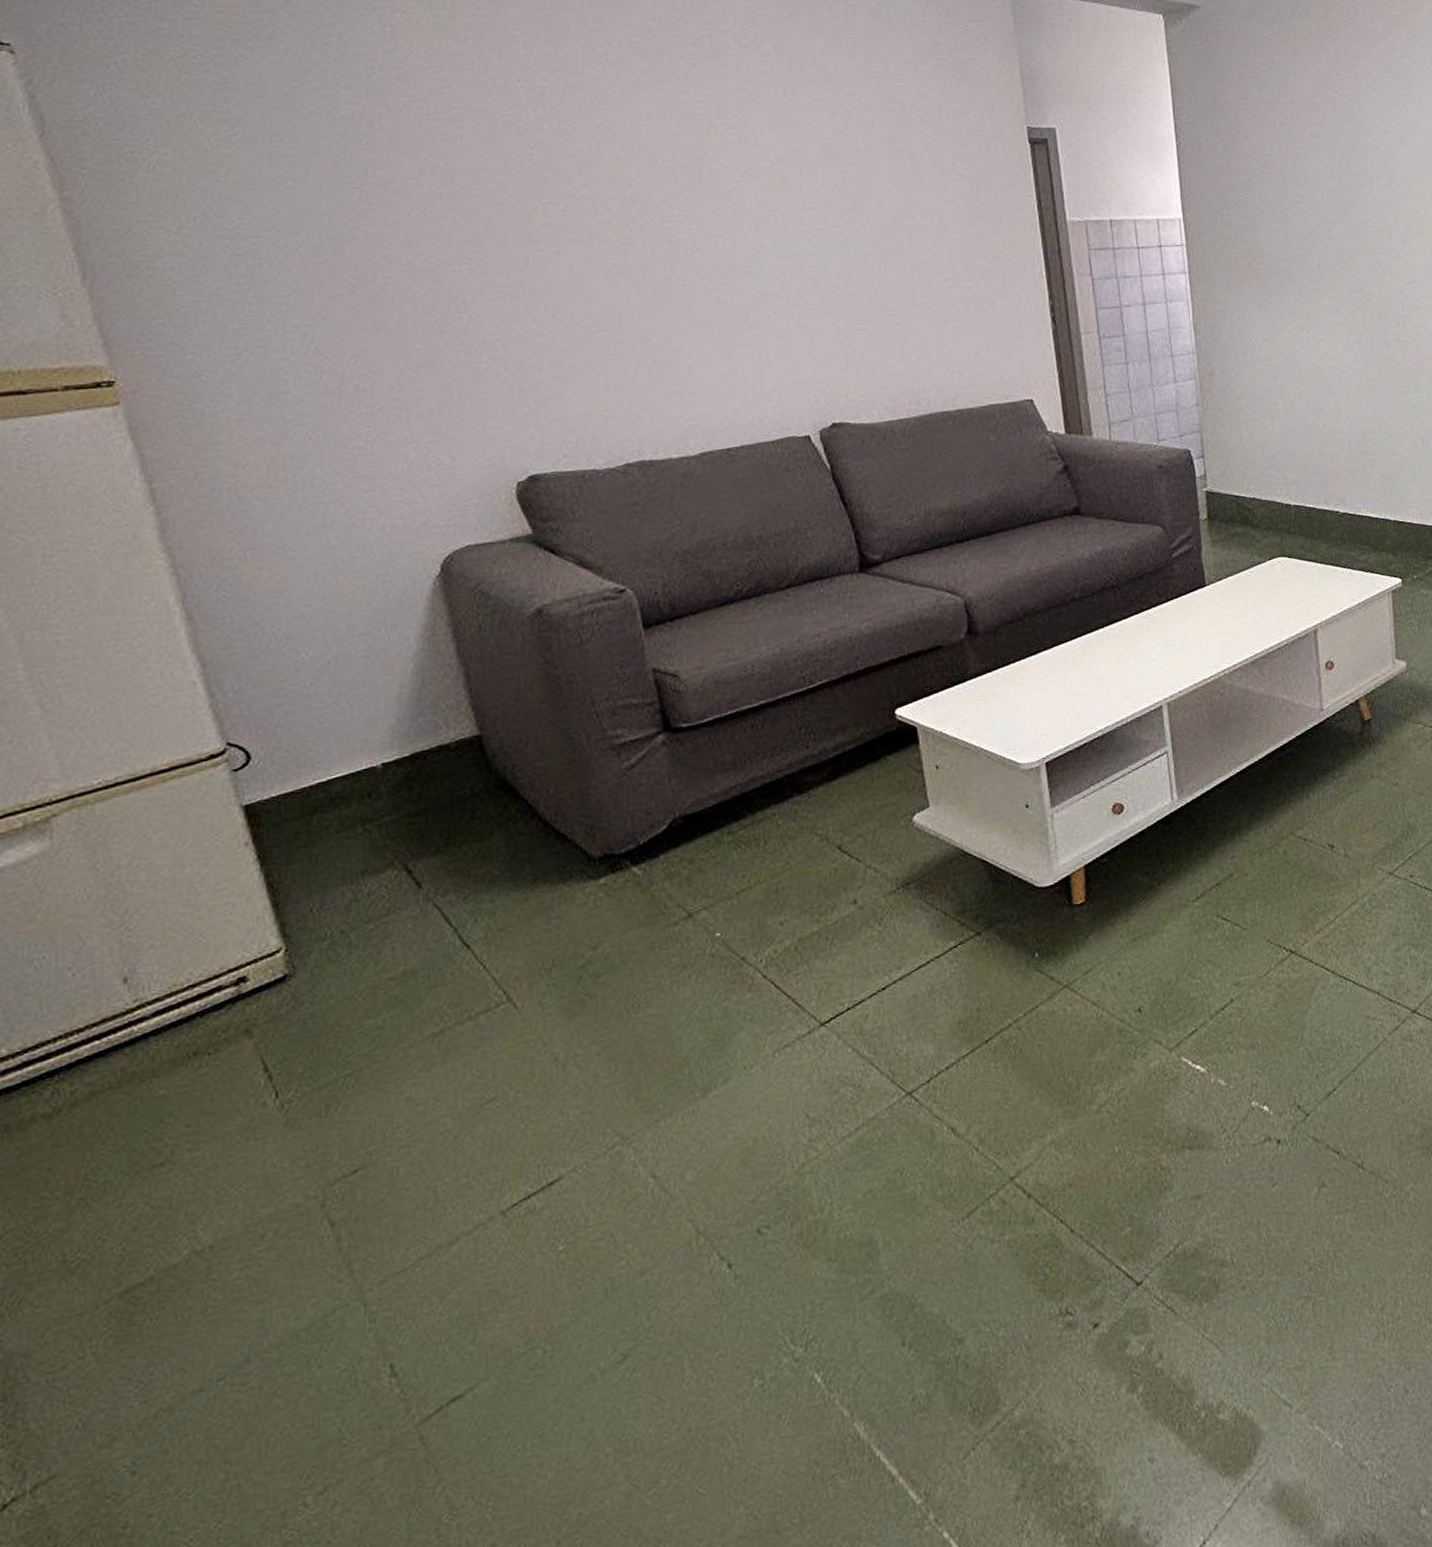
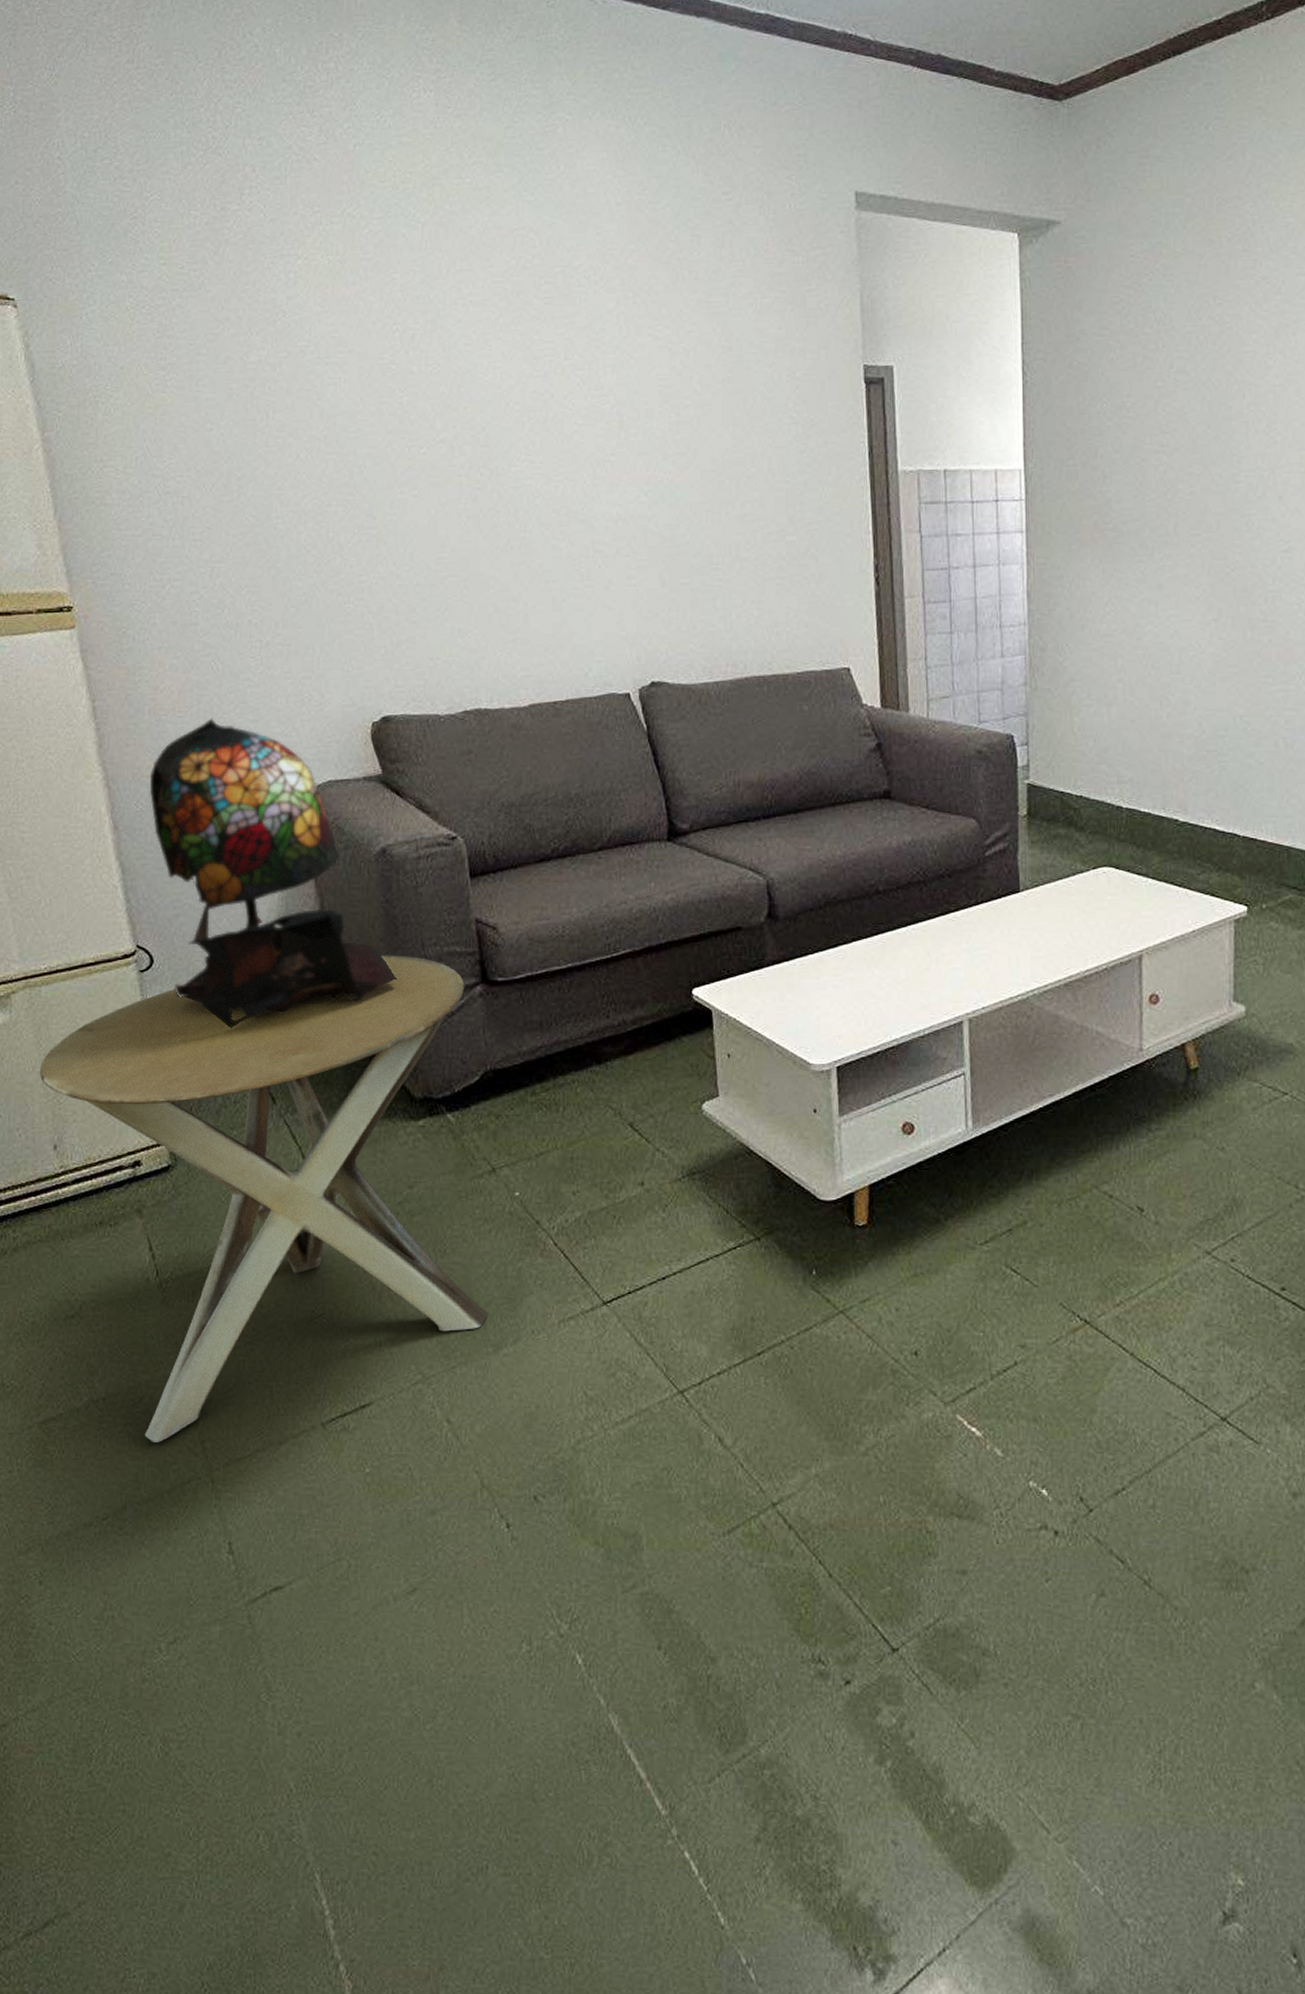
side table: none [99,714,694,1280] -> present [40,955,488,1443]
table lamp: none [233,491,563,817] -> present [149,718,397,1028]

